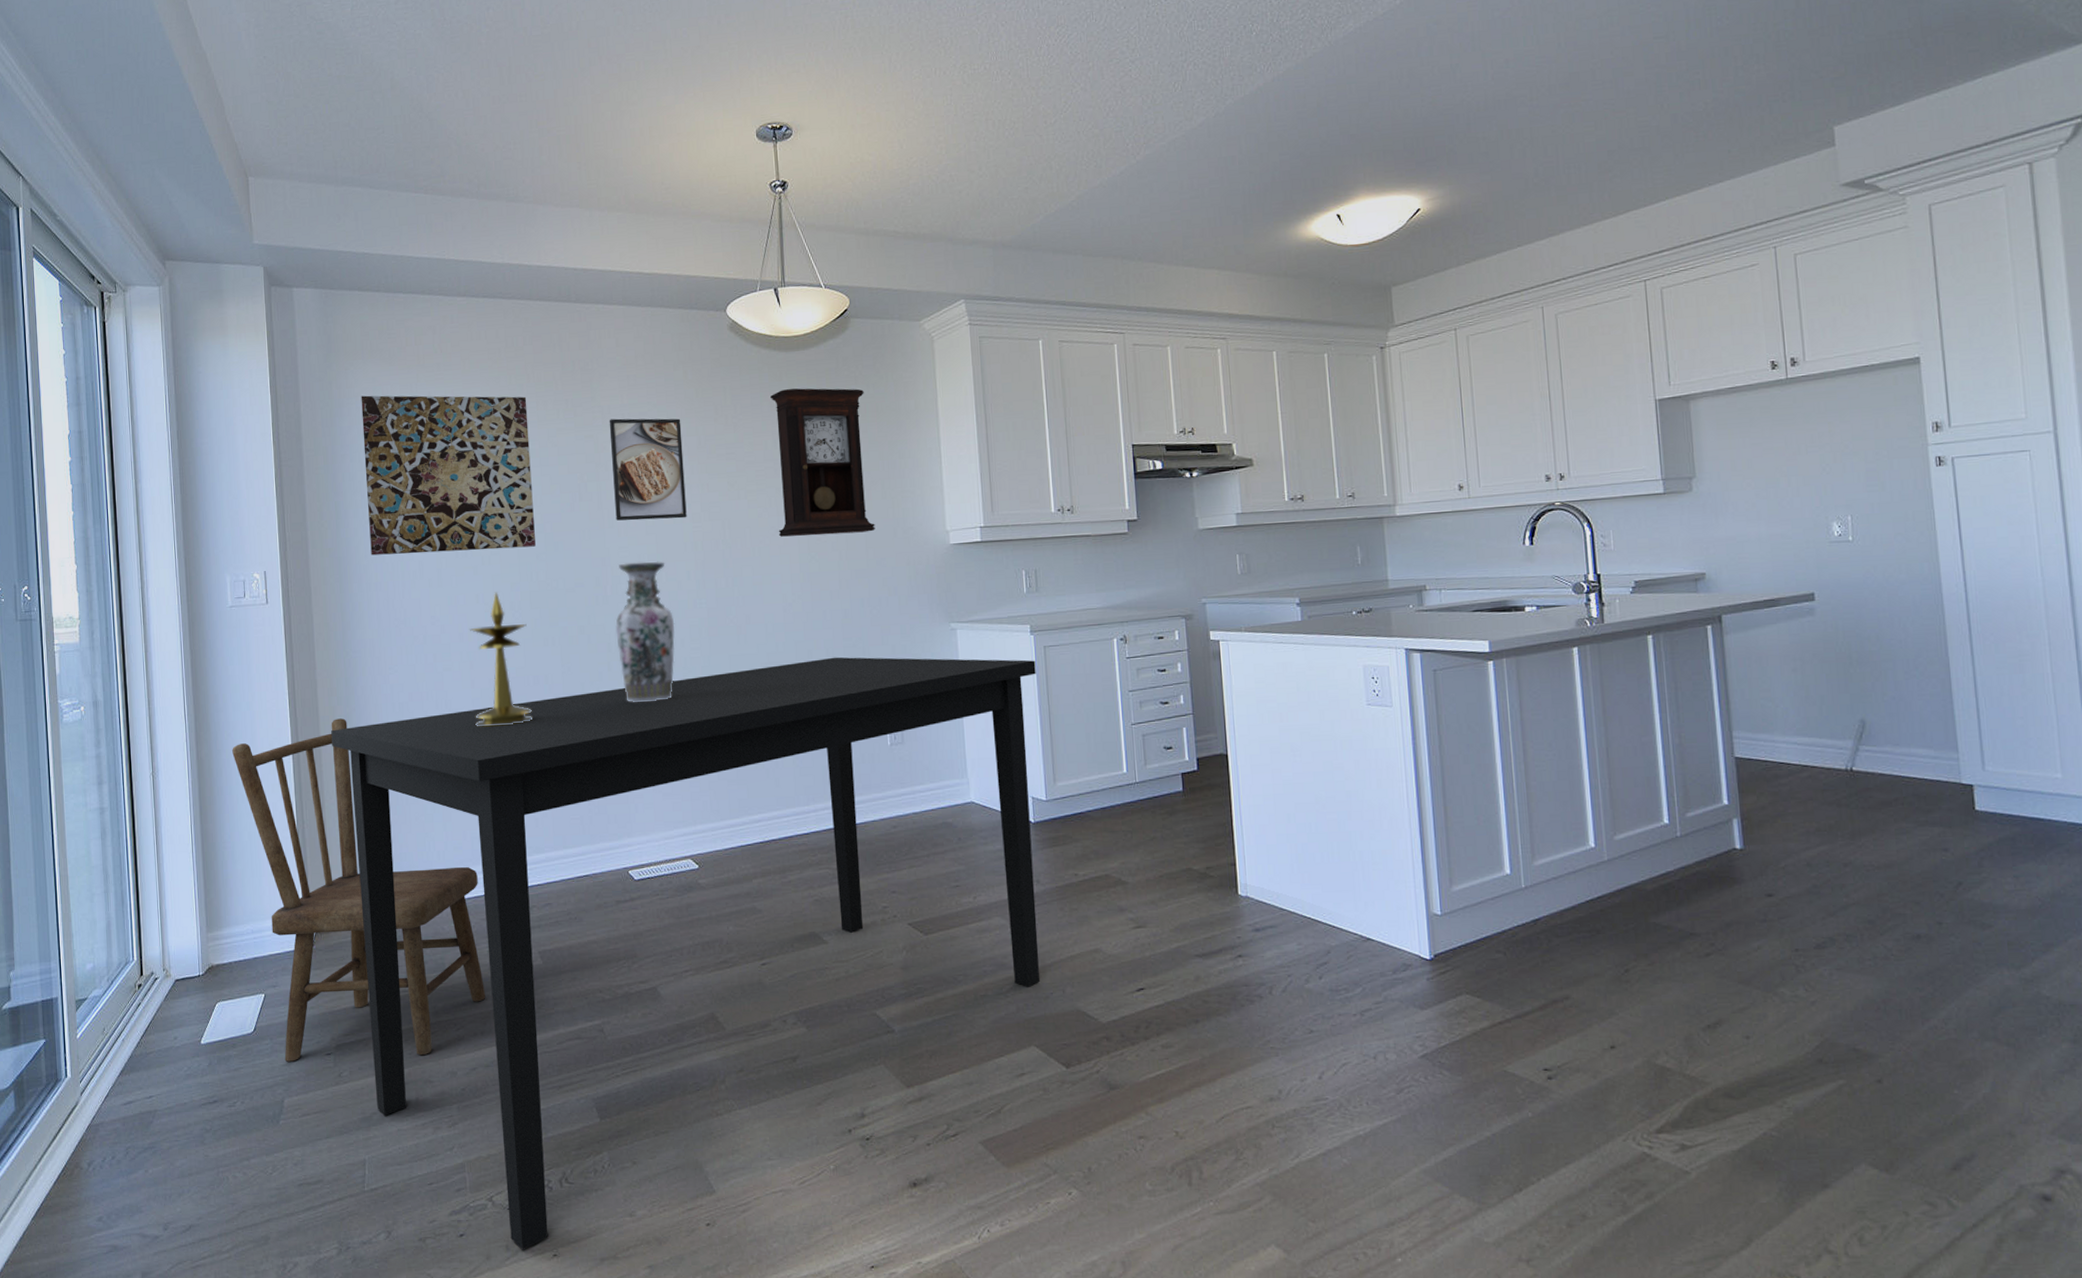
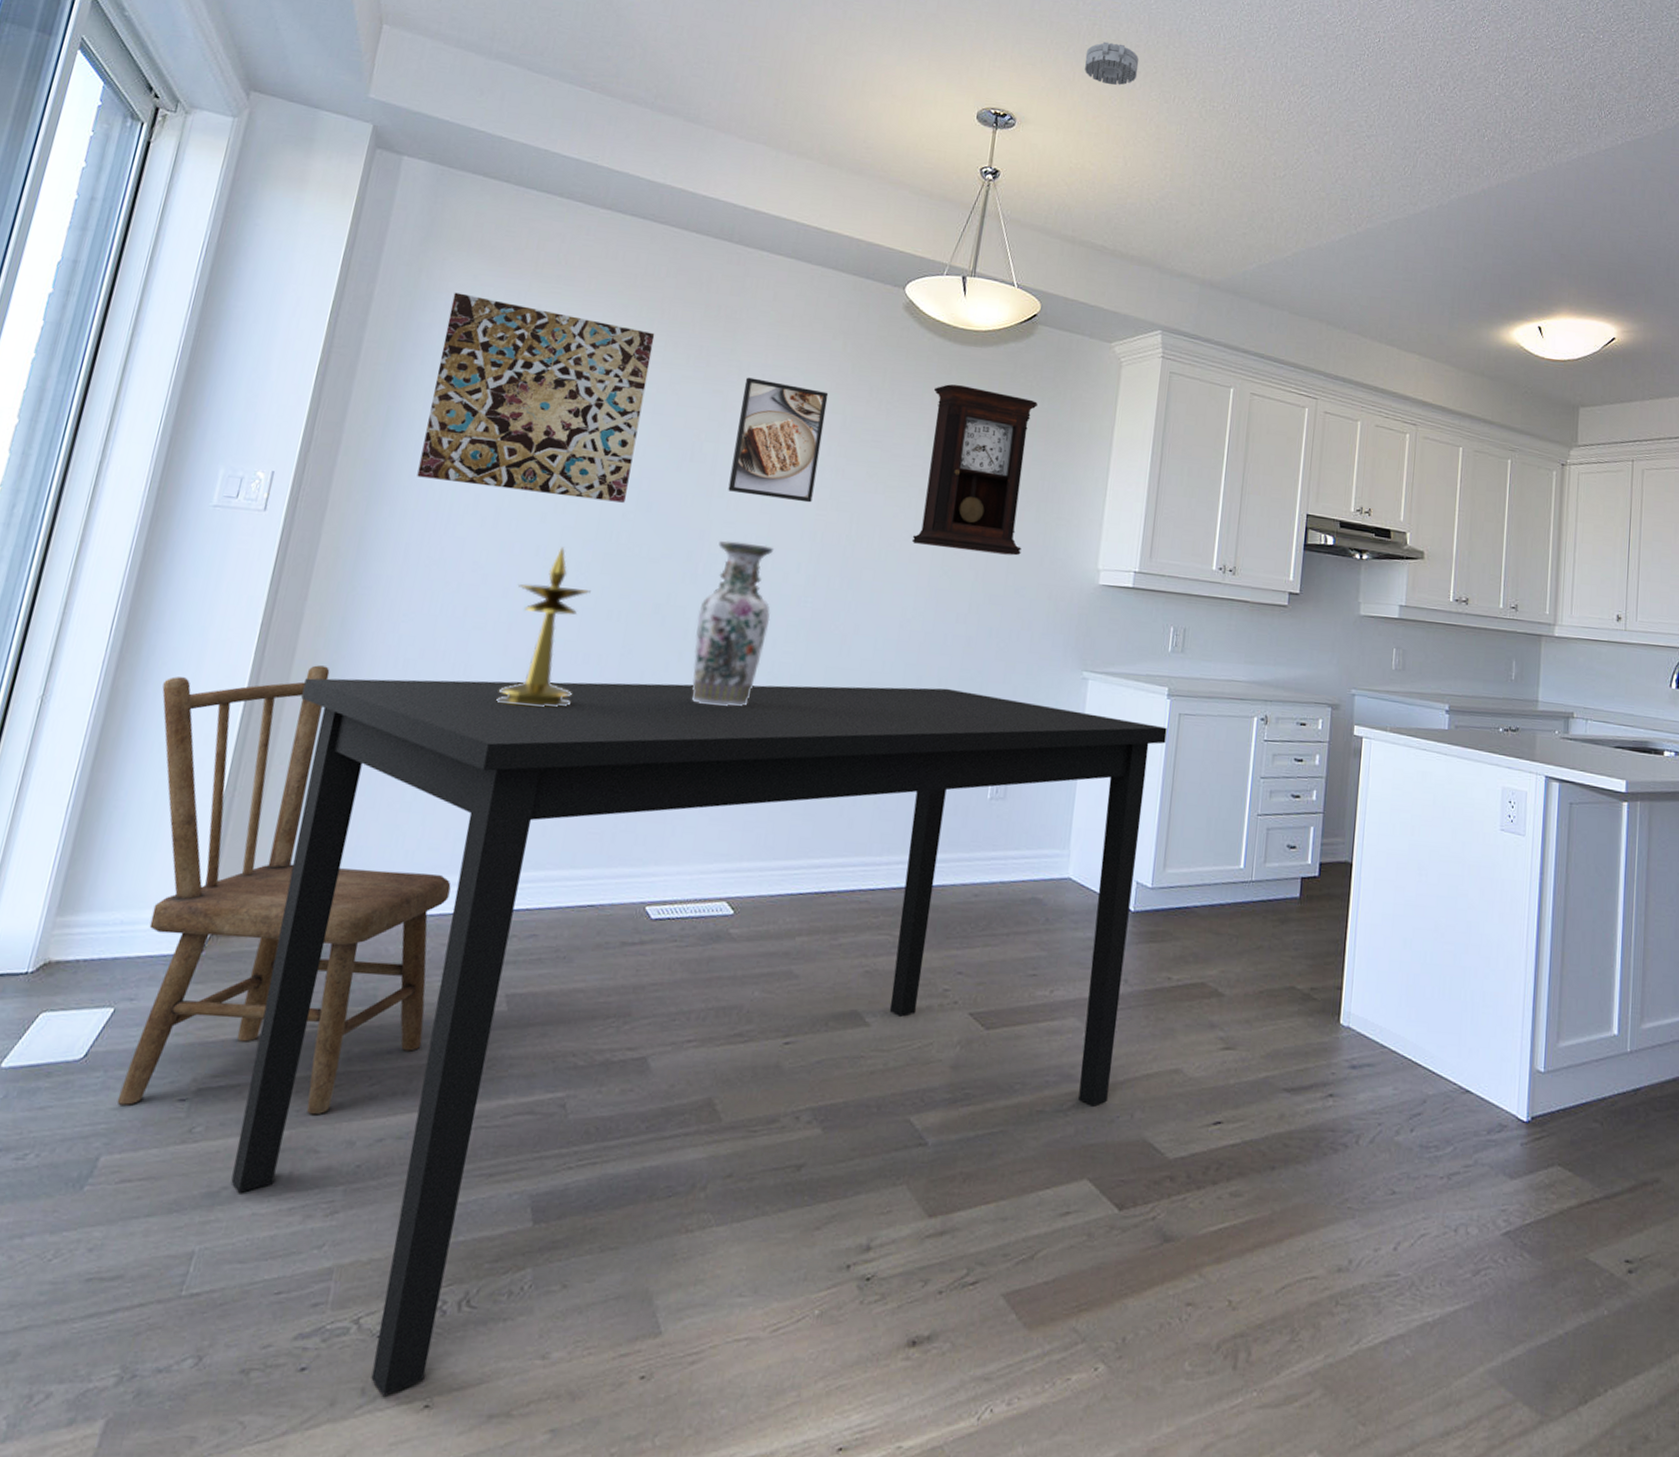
smoke detector: none [844,29,896,74] -> present [1084,41,1139,86]

